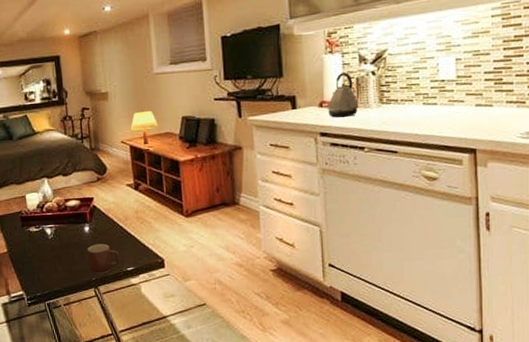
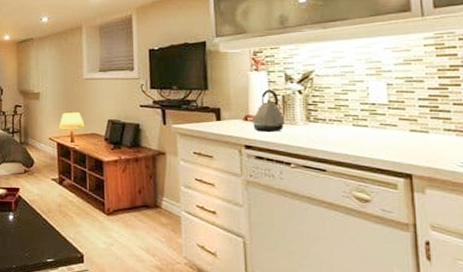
mug: present [86,243,120,275] -> none [9,232,40,263]

